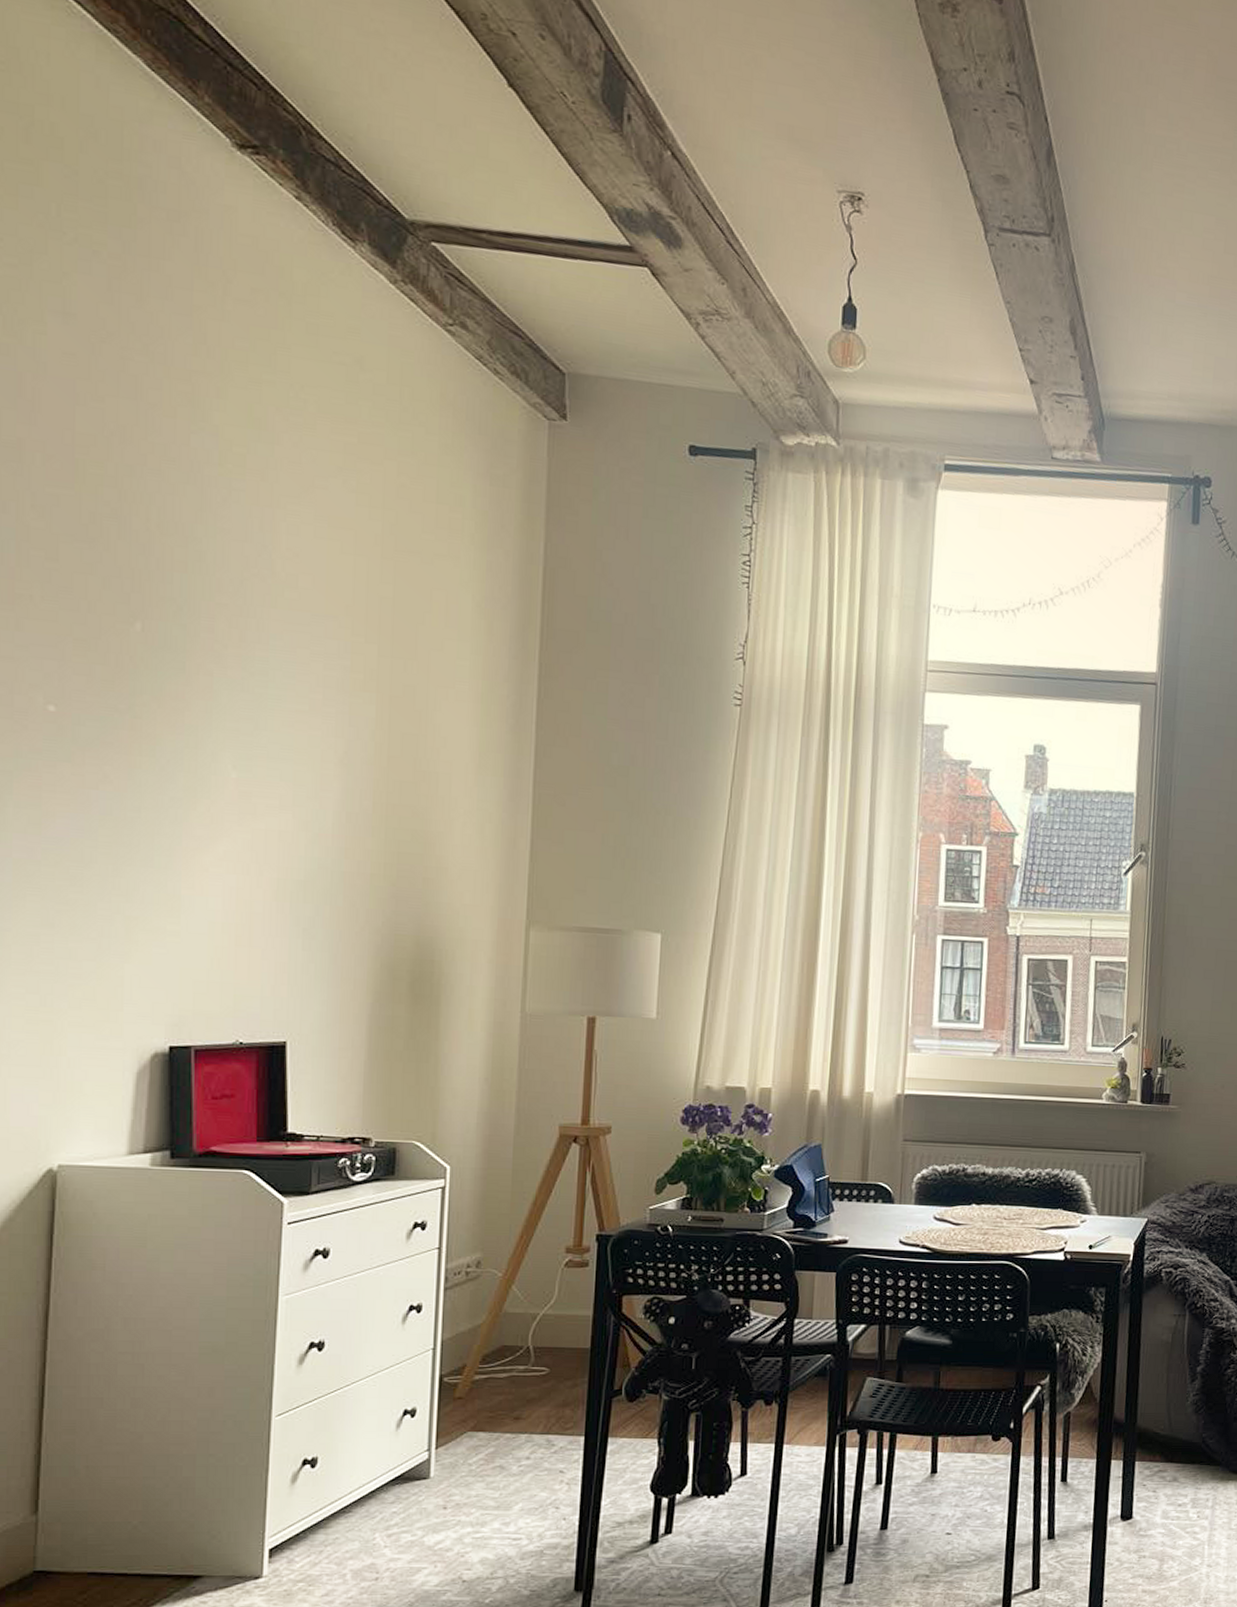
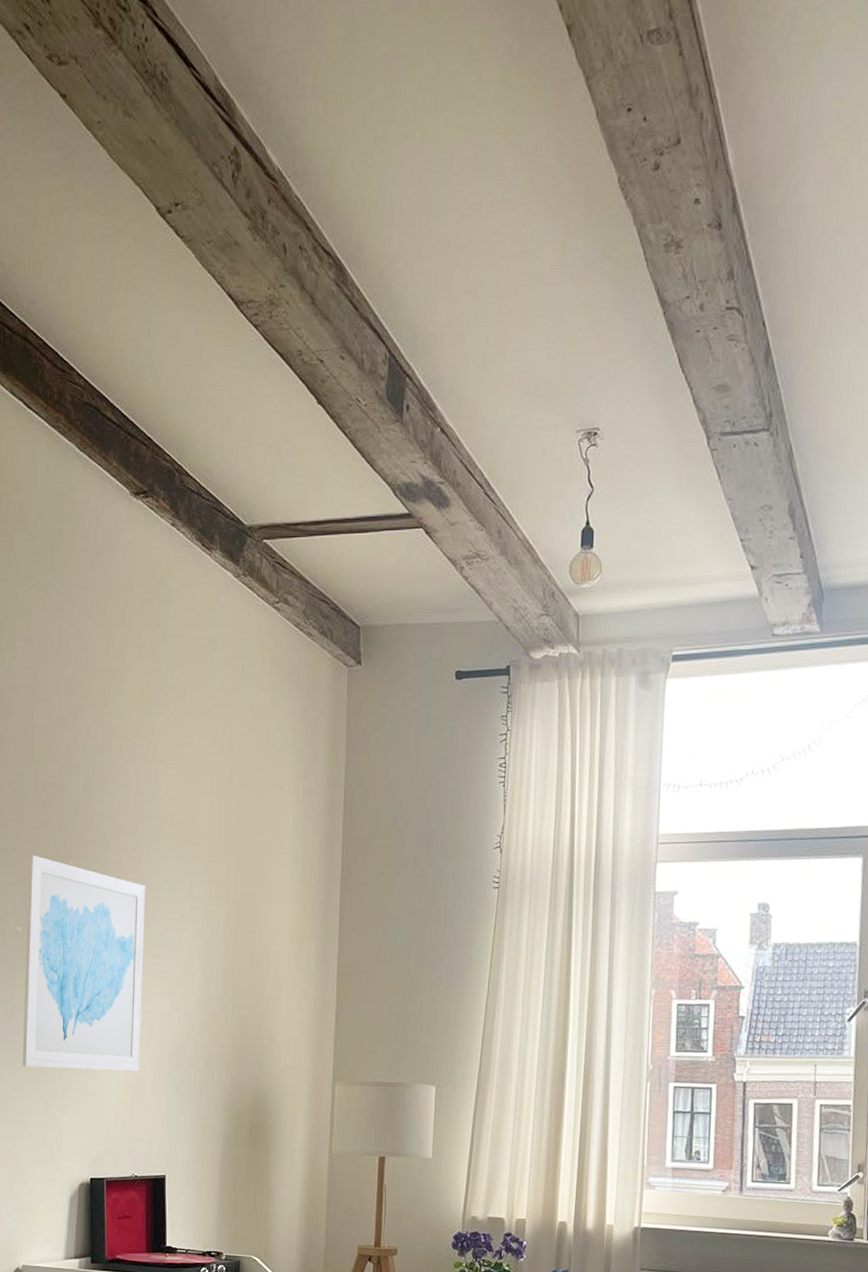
wall art: none [57,608,255,907] -> present [22,855,145,1072]

